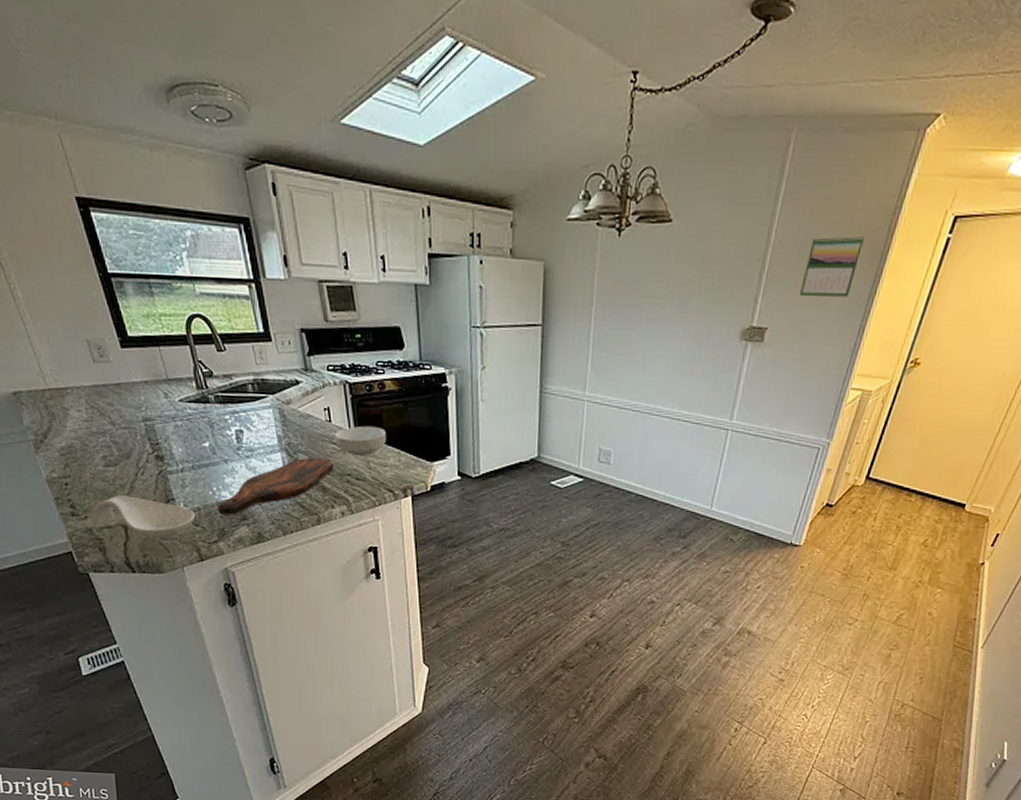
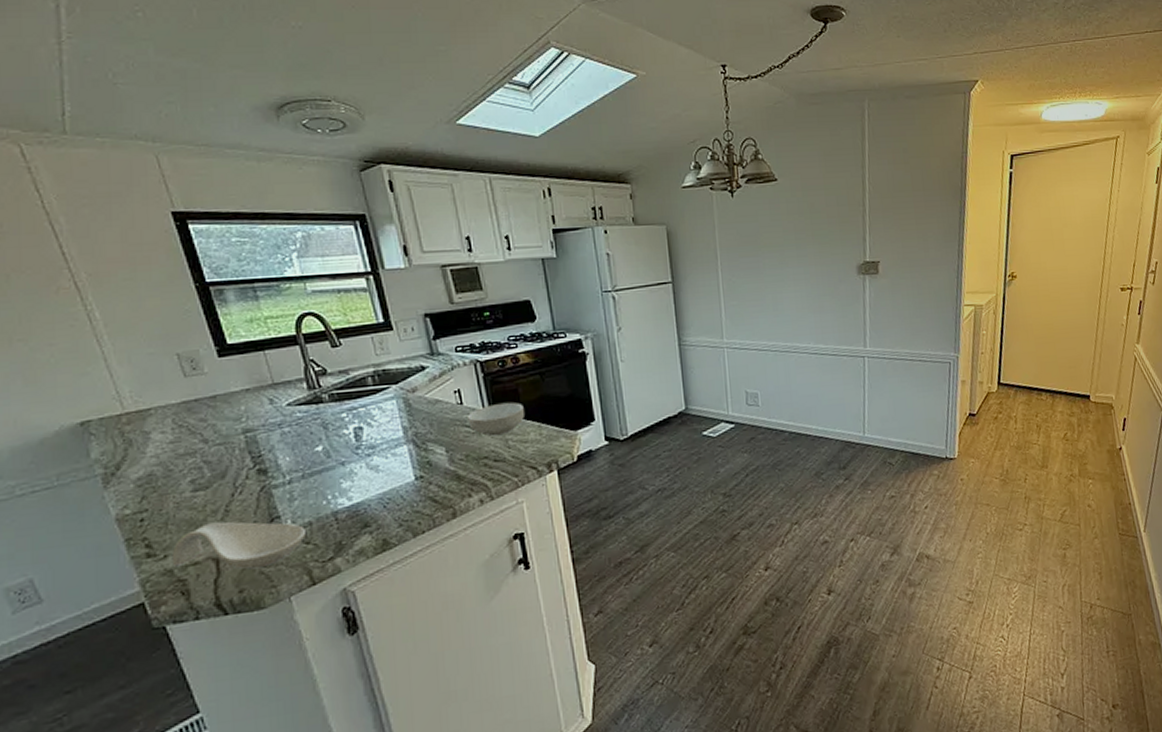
cutting board: present [217,457,334,515] -> none [333,443,469,526]
calendar: present [799,235,866,297] -> none [900,176,945,232]

